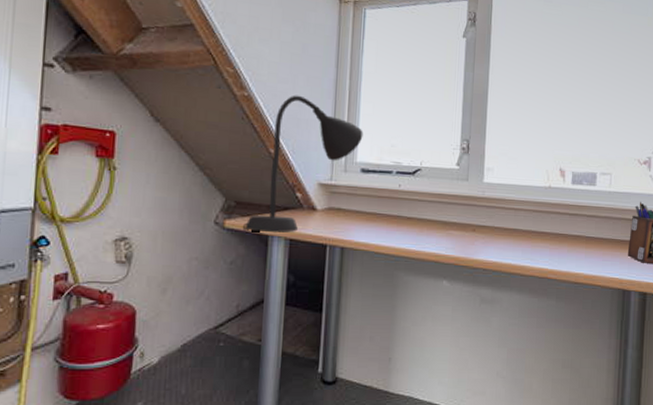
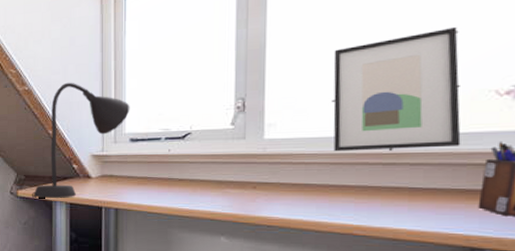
picture frame: none [536,103,618,204] -> present [332,26,461,152]

